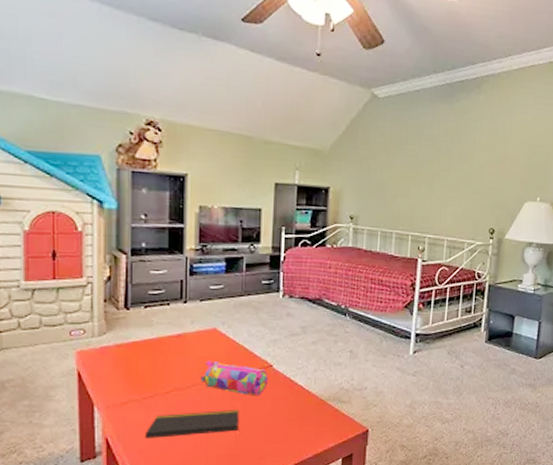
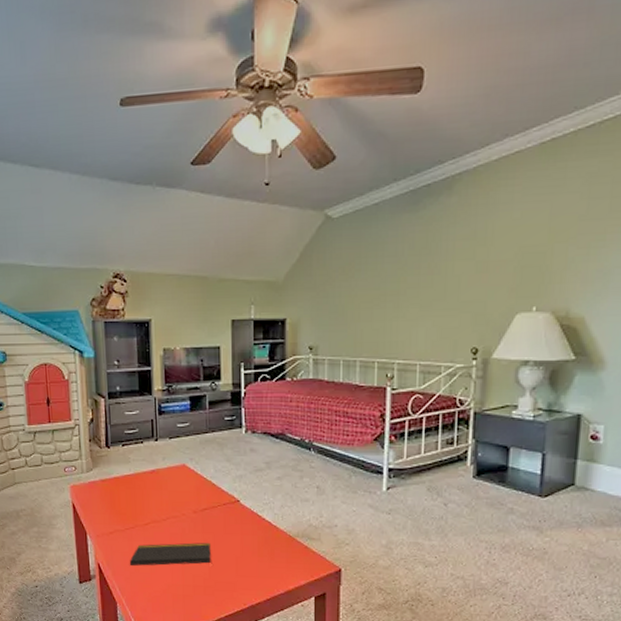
pencil case: present [201,360,268,397] -> none [174,495,236,531]

